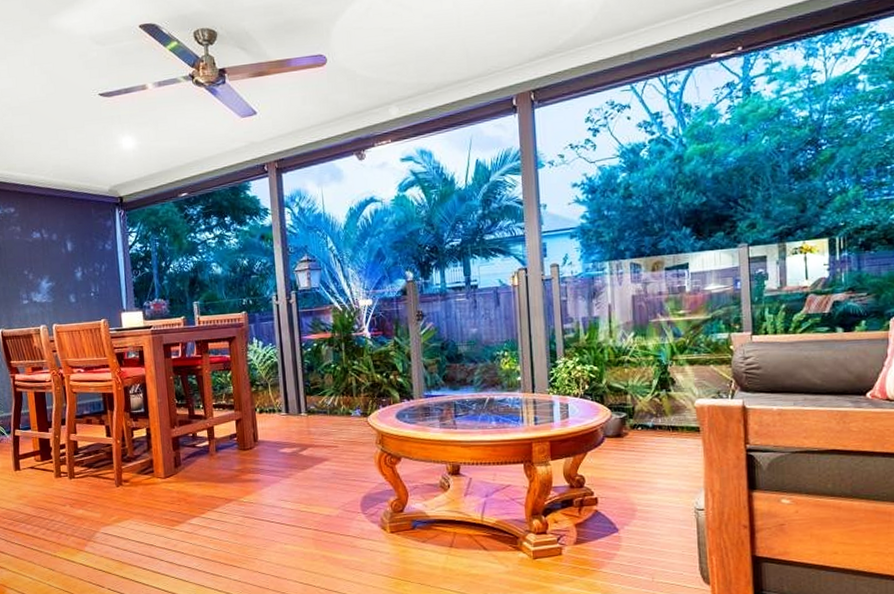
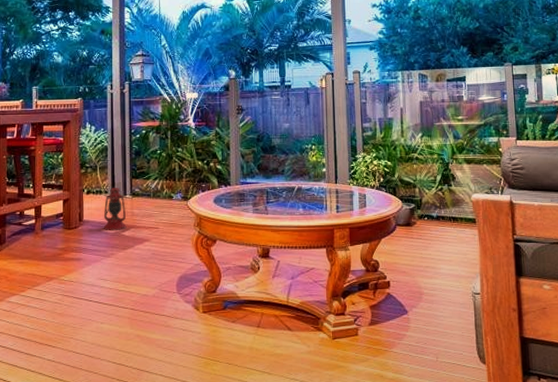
lantern: none [279,405,304,451] -> present [103,187,128,231]

